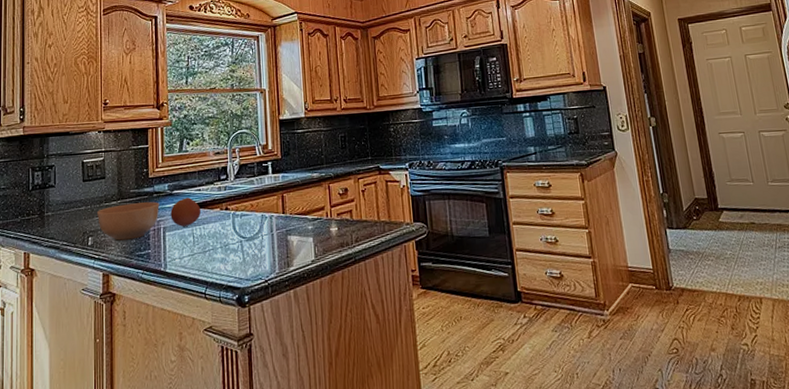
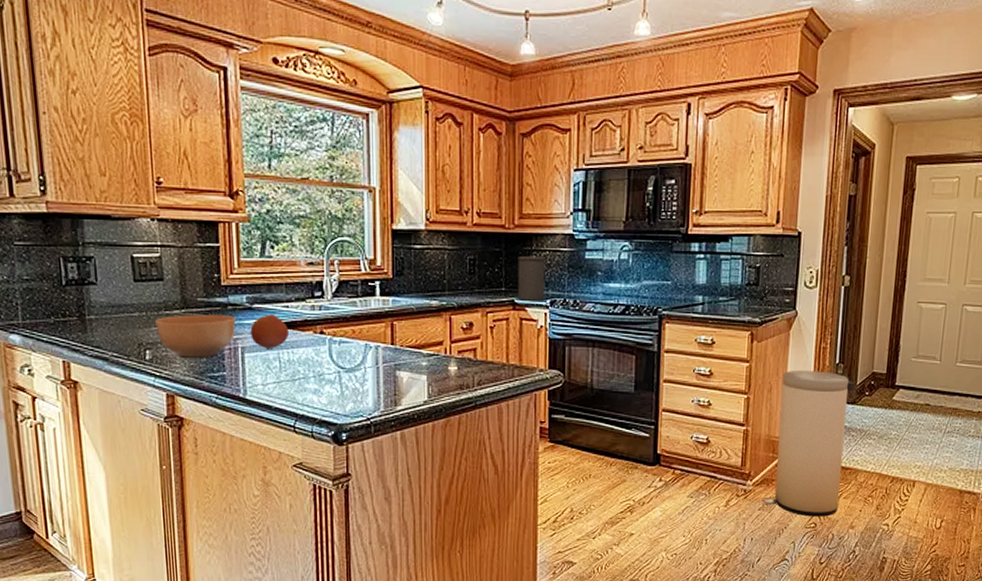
canister: none [379,129,404,166] -> present [517,256,546,301]
pedal bin: none [615,201,695,342] -> present [762,369,855,517]

